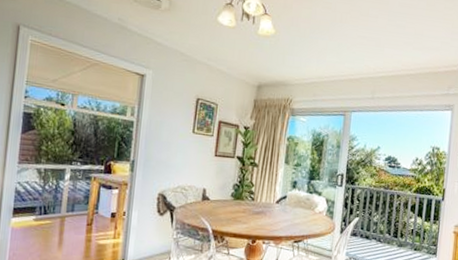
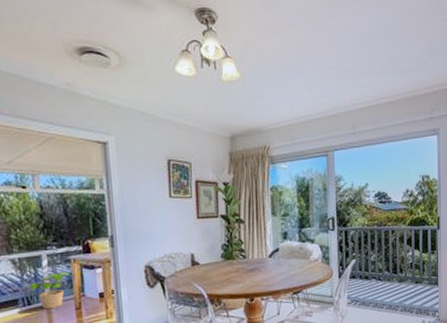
potted plant: none [48,187,88,221] -> present [29,272,70,310]

